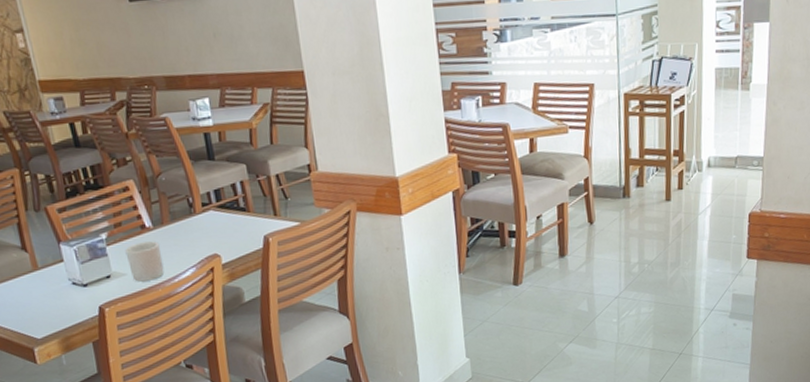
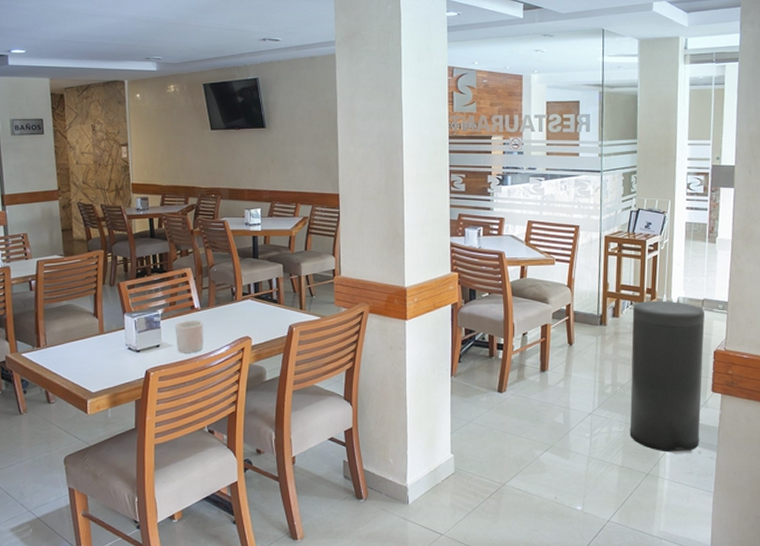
pedal bin: none [658,162,738,329] -> present [629,300,705,454]

